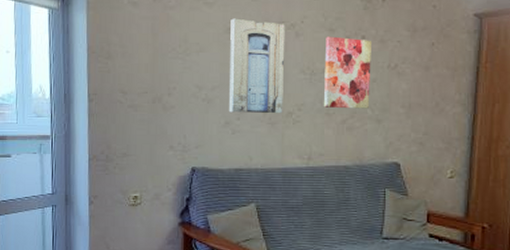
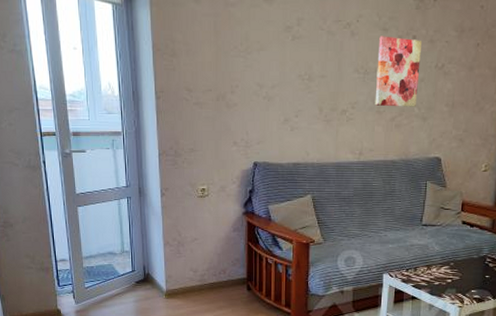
wall art: present [228,18,285,114] -> none [287,16,341,112]

